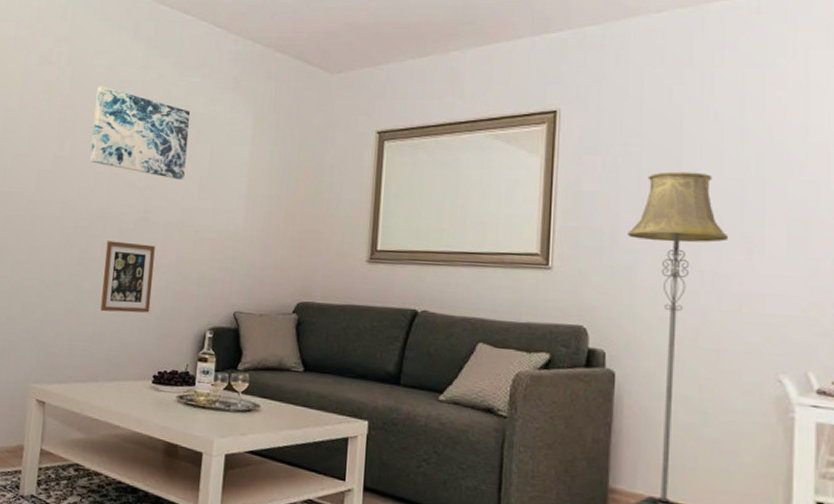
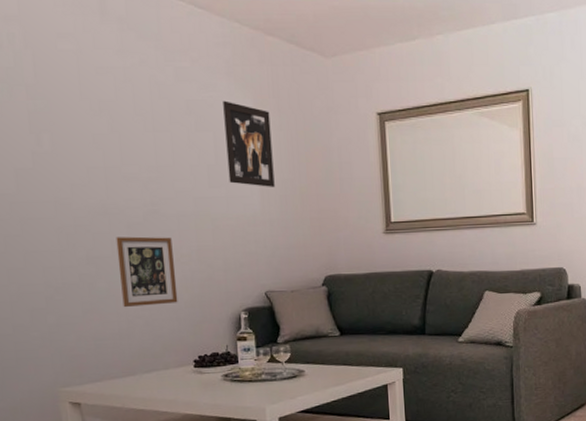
wall art: present [90,86,191,180] -> none [67,72,190,170]
wall art: none [218,114,268,203] -> present [223,100,275,187]

